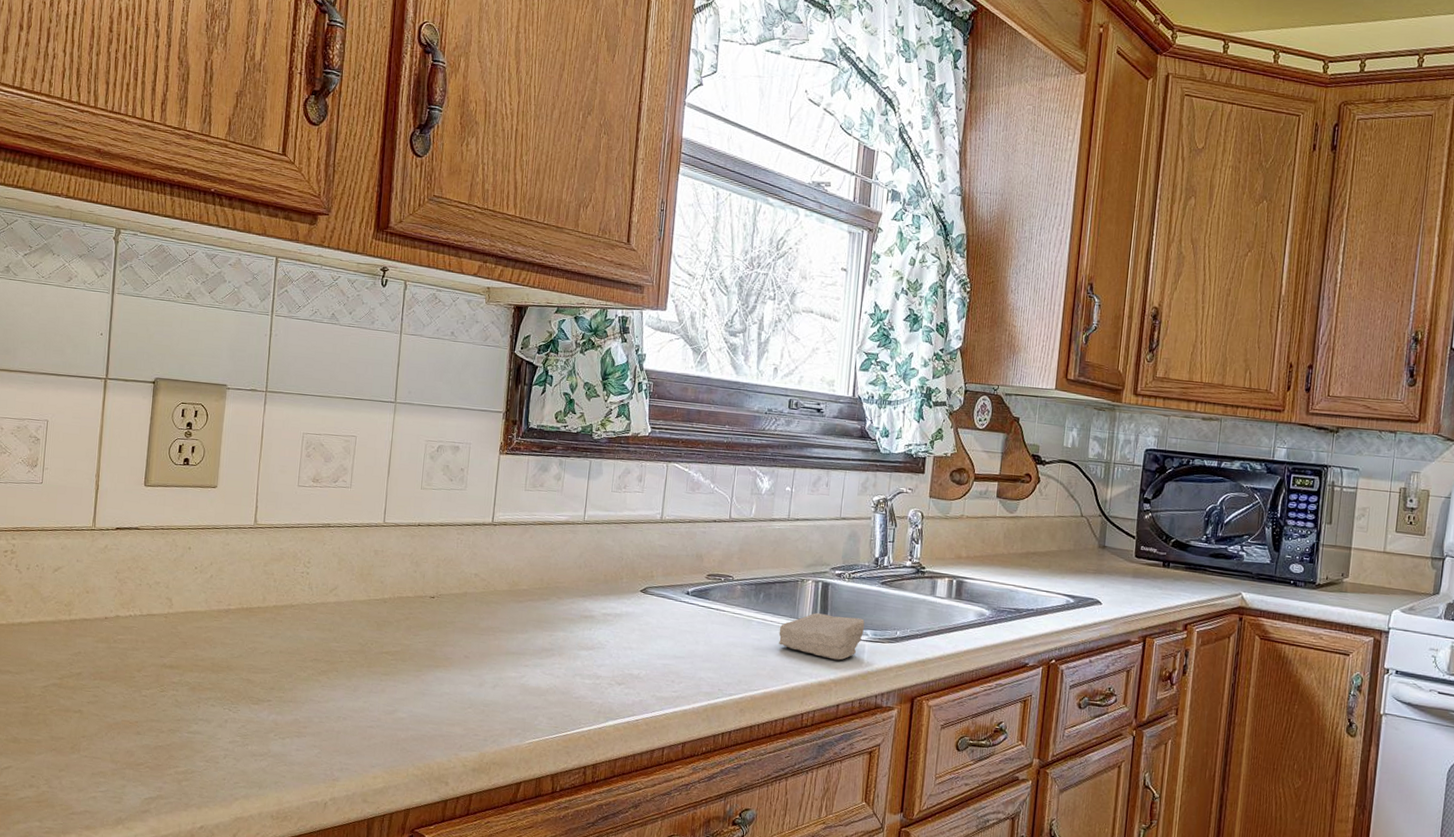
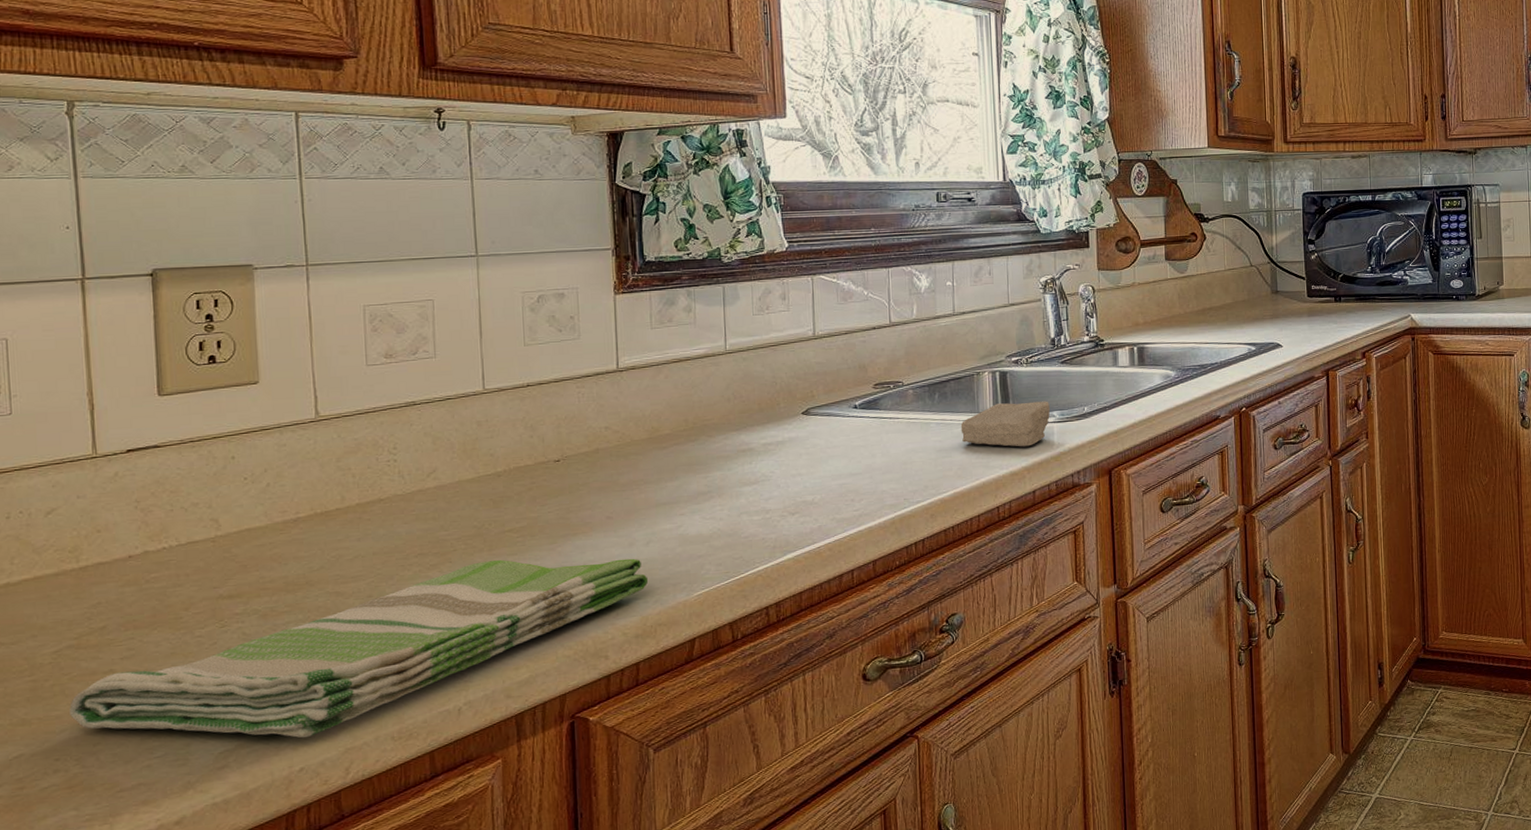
dish towel: none [47,675,491,801] -> present [69,558,649,739]

